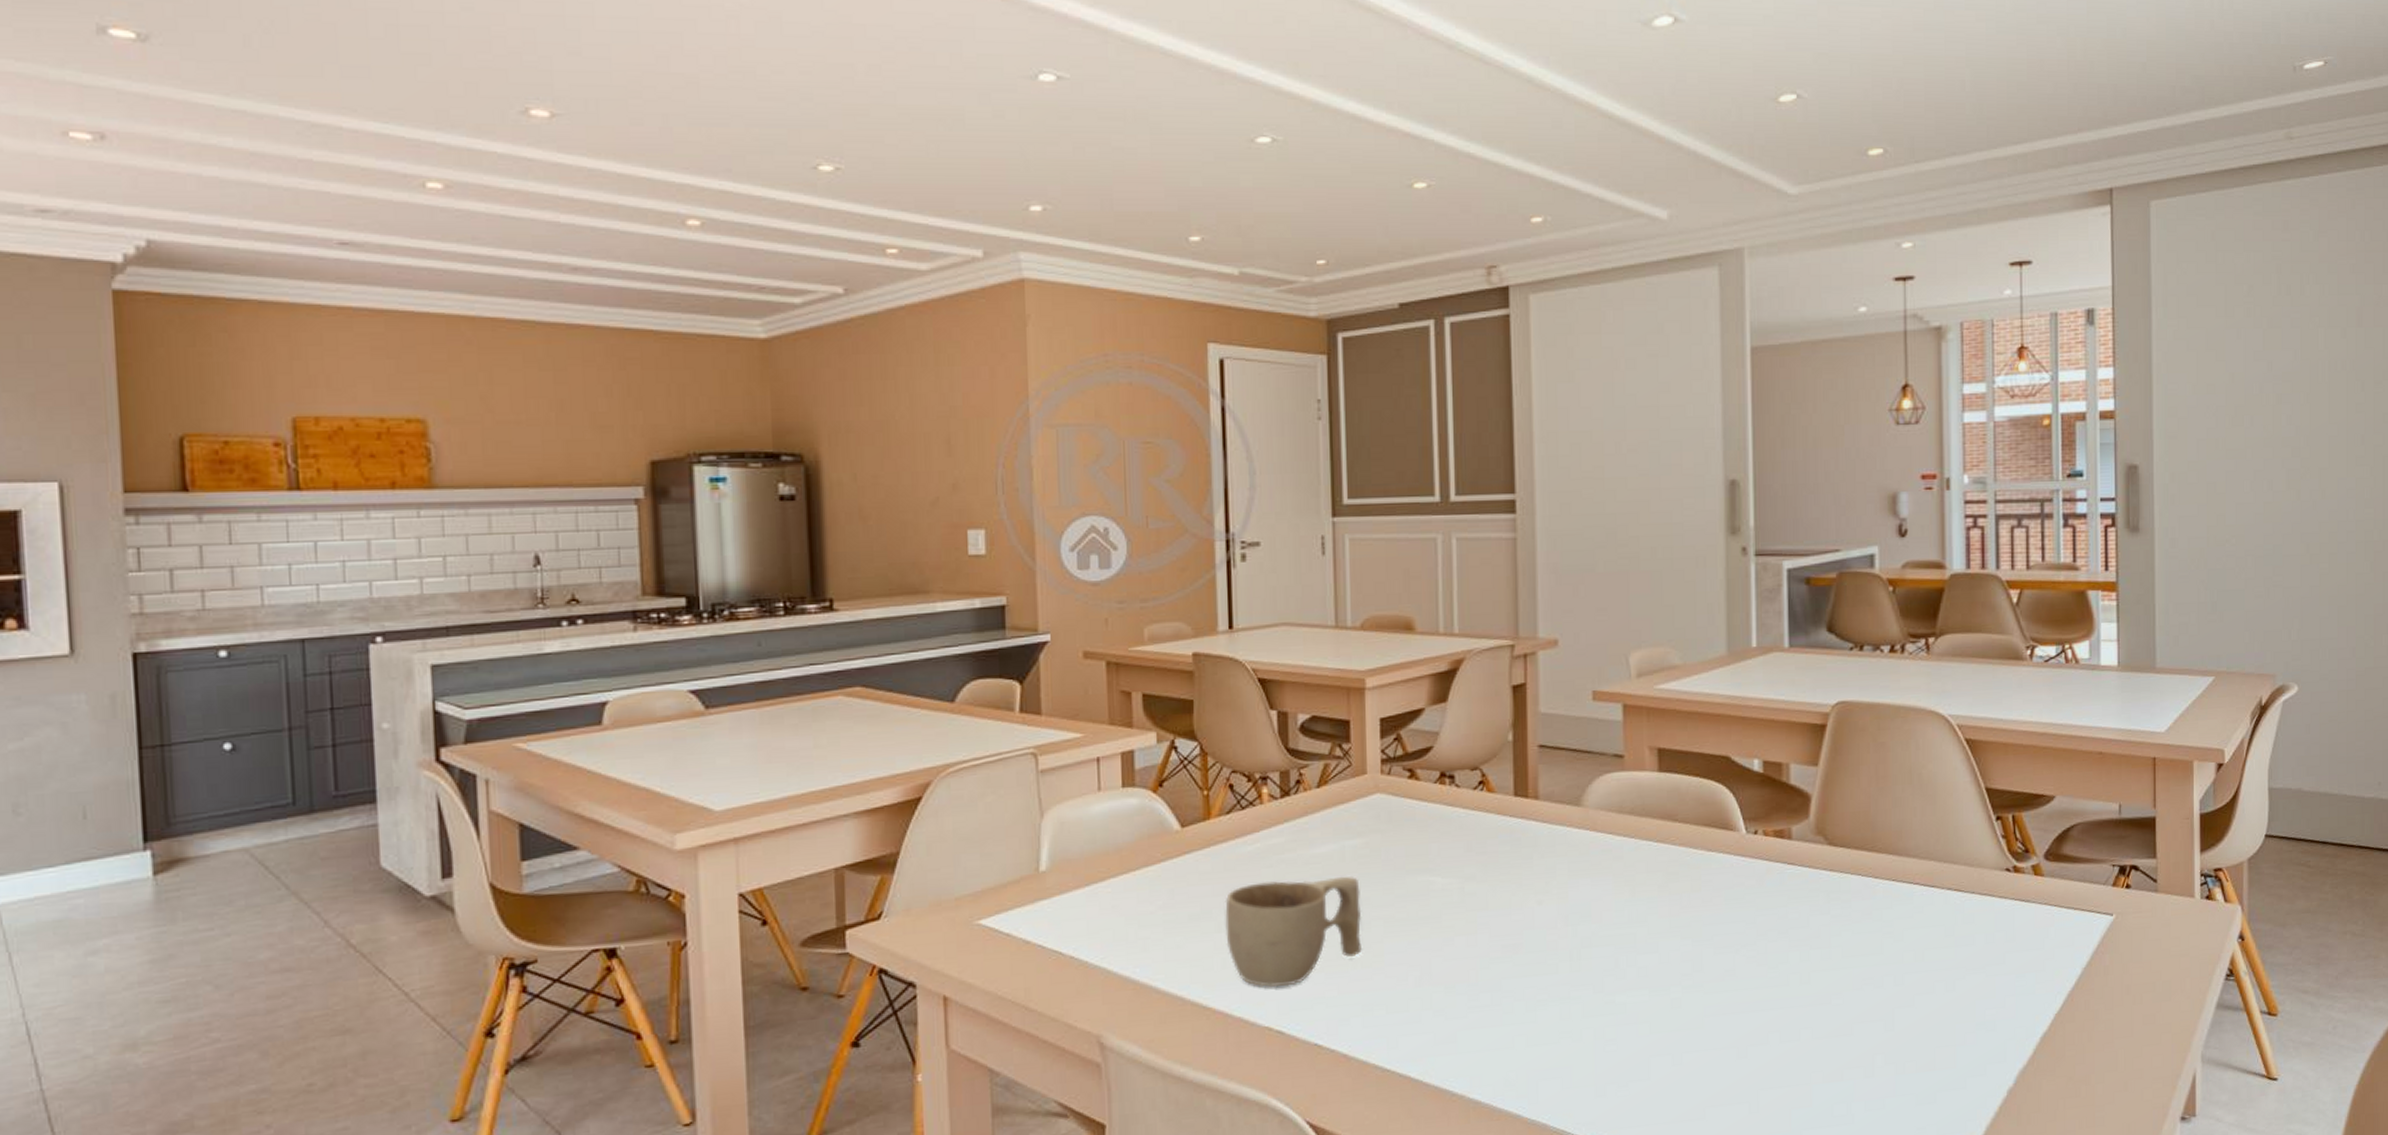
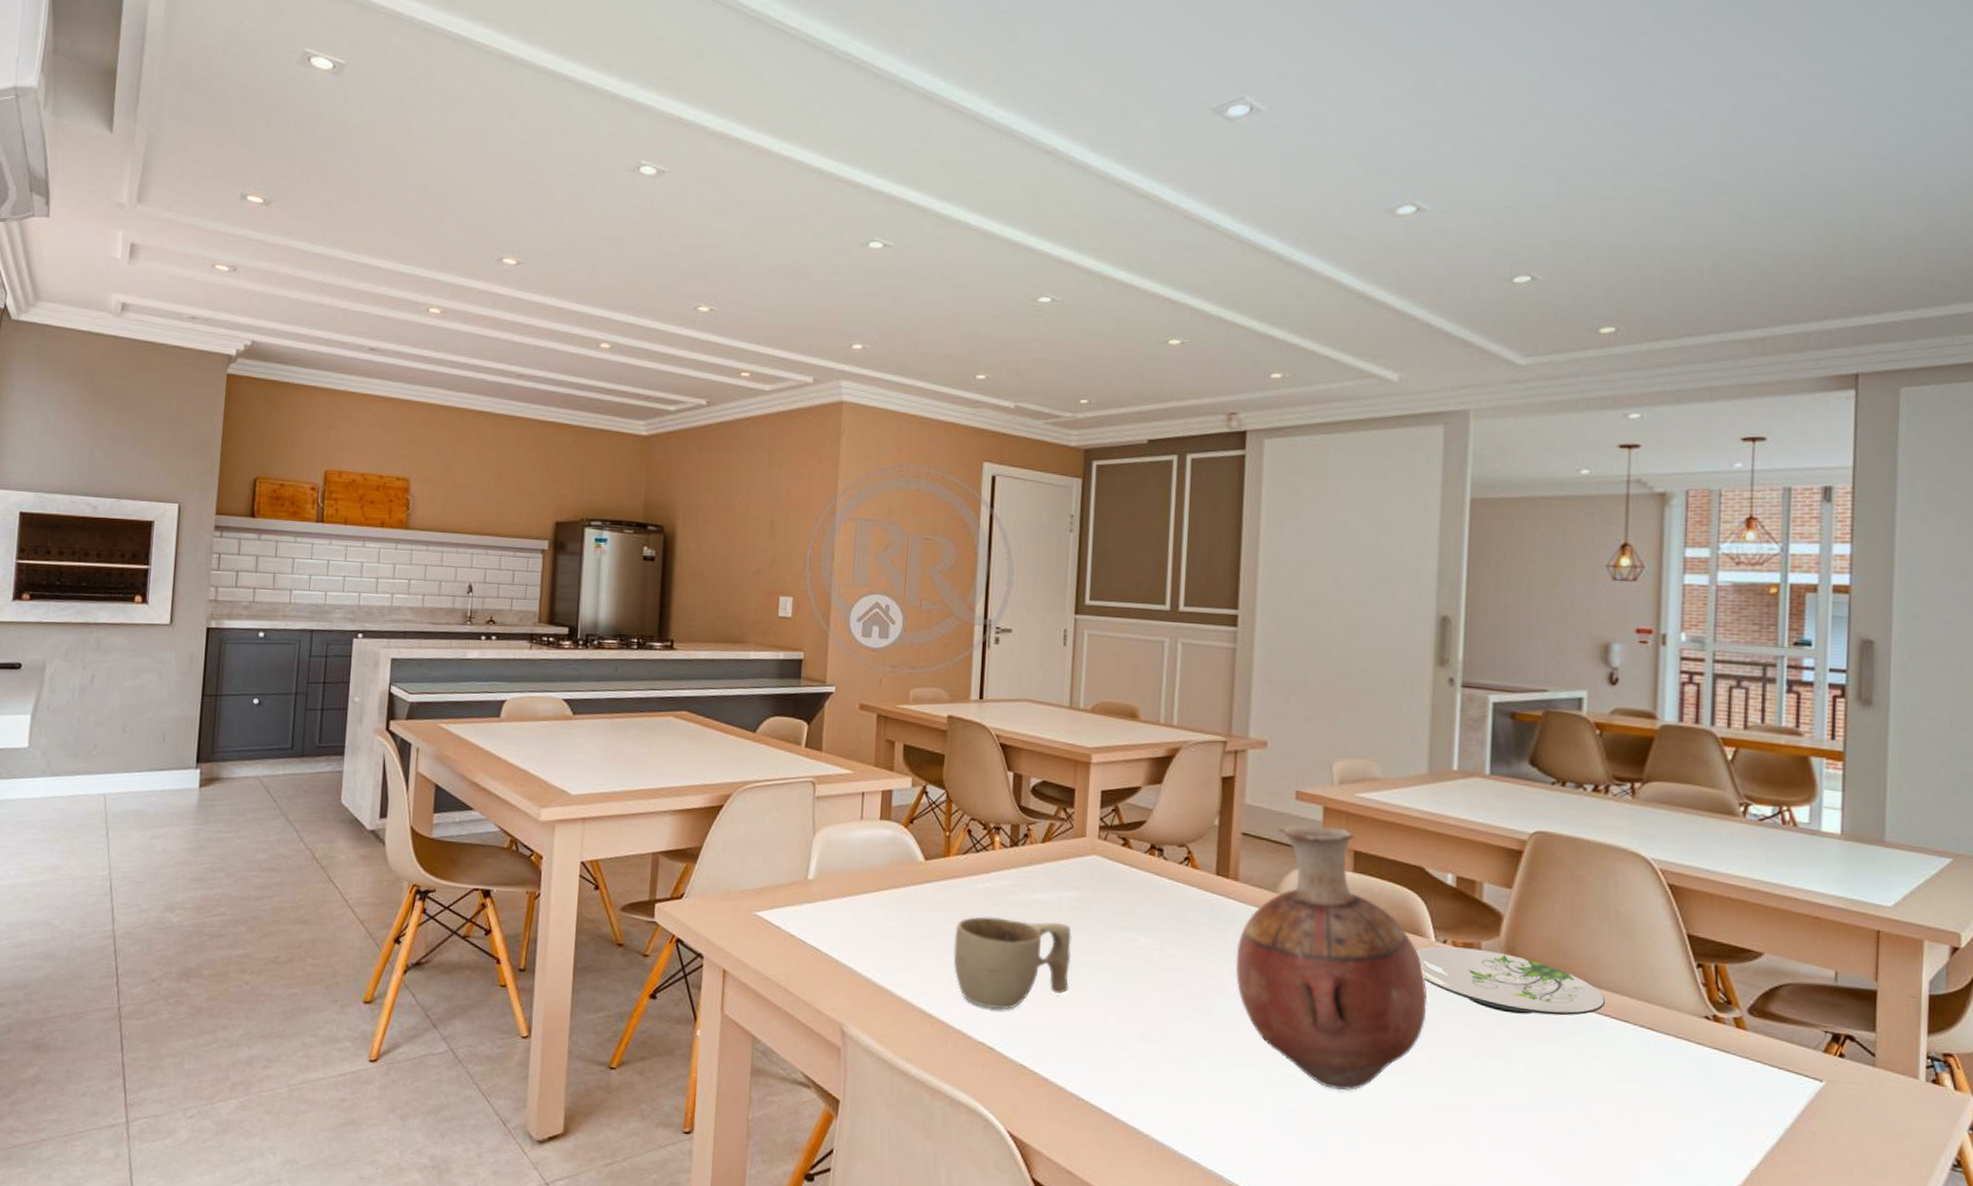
vase: none [1542,725,1743,1009] -> present [1235,823,1428,1091]
plate: none [1728,834,1914,897] -> present [1416,946,1606,1016]

